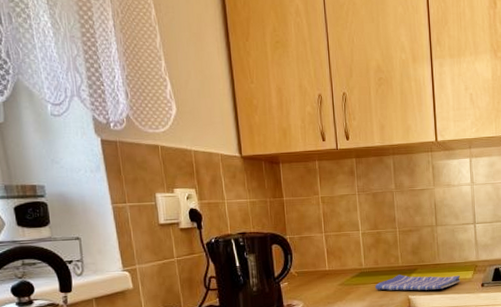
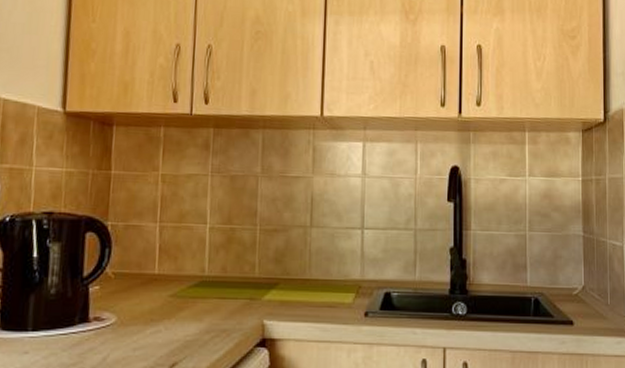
dish towel: present [374,274,460,291] -> none [218,289,336,315]

